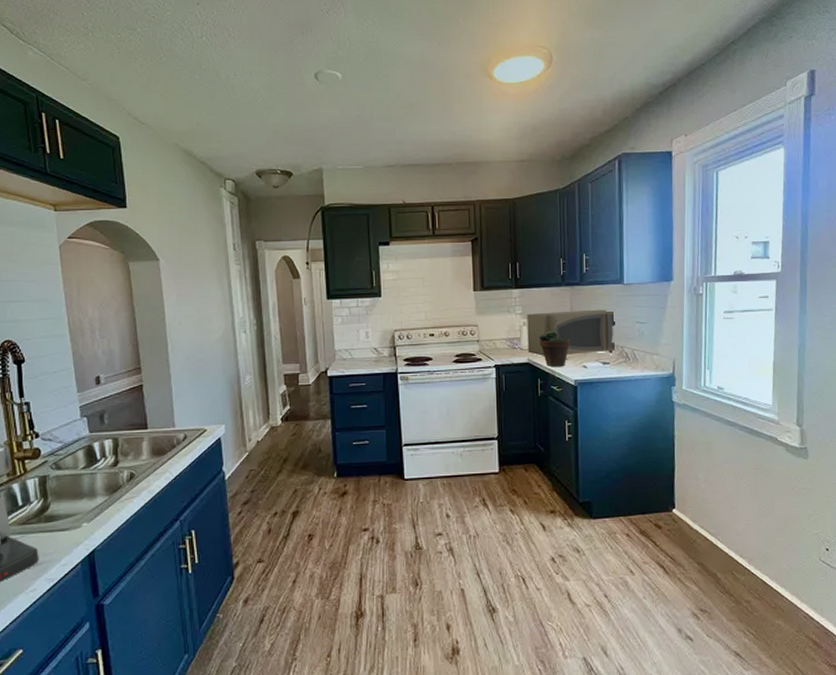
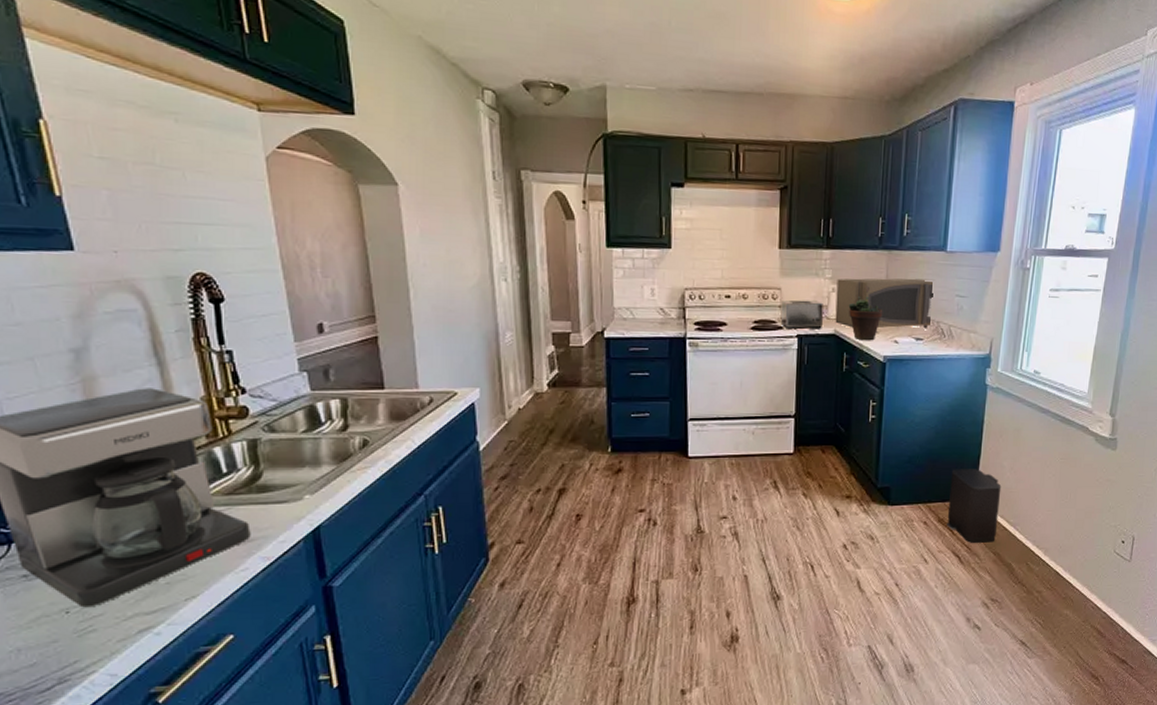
toaster: none [479,334,517,361] -> present [780,299,823,330]
pedal bin: none [648,480,699,554] -> present [947,468,1002,543]

